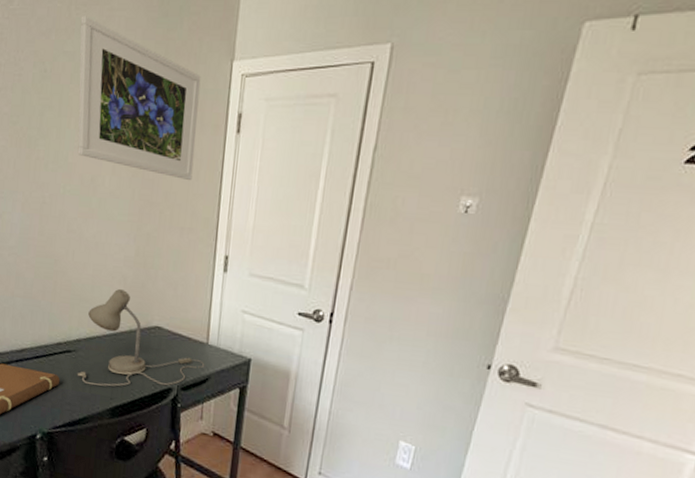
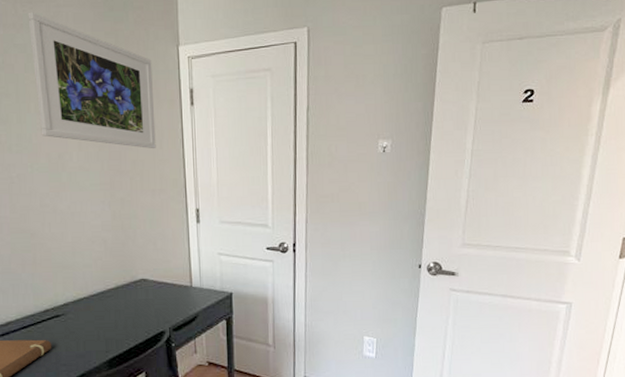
desk lamp: present [77,289,205,387] -> none [68,252,192,343]

